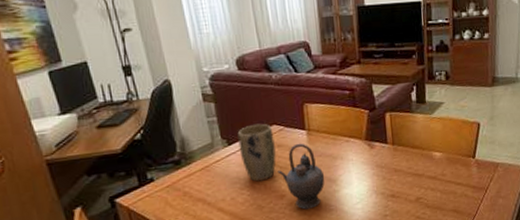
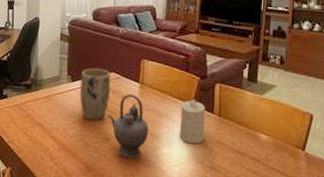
candle: none [354,134,382,179] -> present [179,99,205,144]

